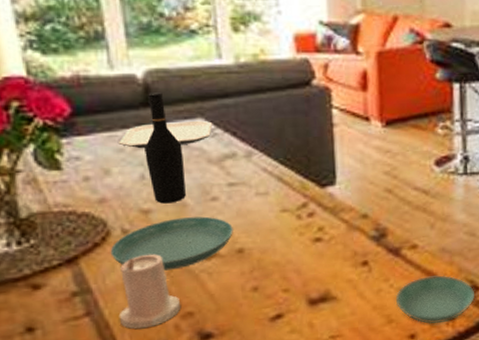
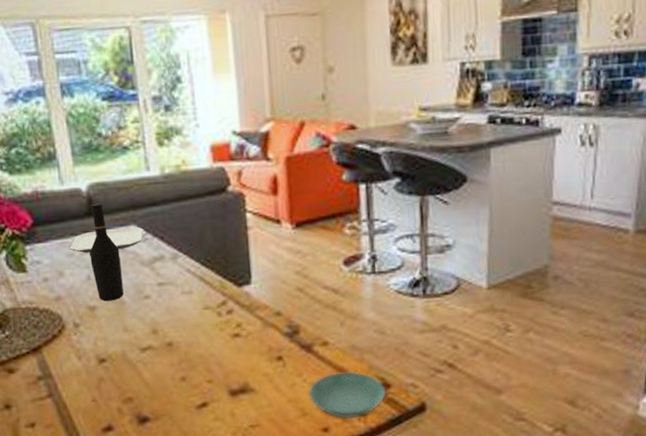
saucer: present [110,216,233,271] -> none [65,313,163,360]
candle: present [118,254,181,329] -> none [73,345,123,410]

